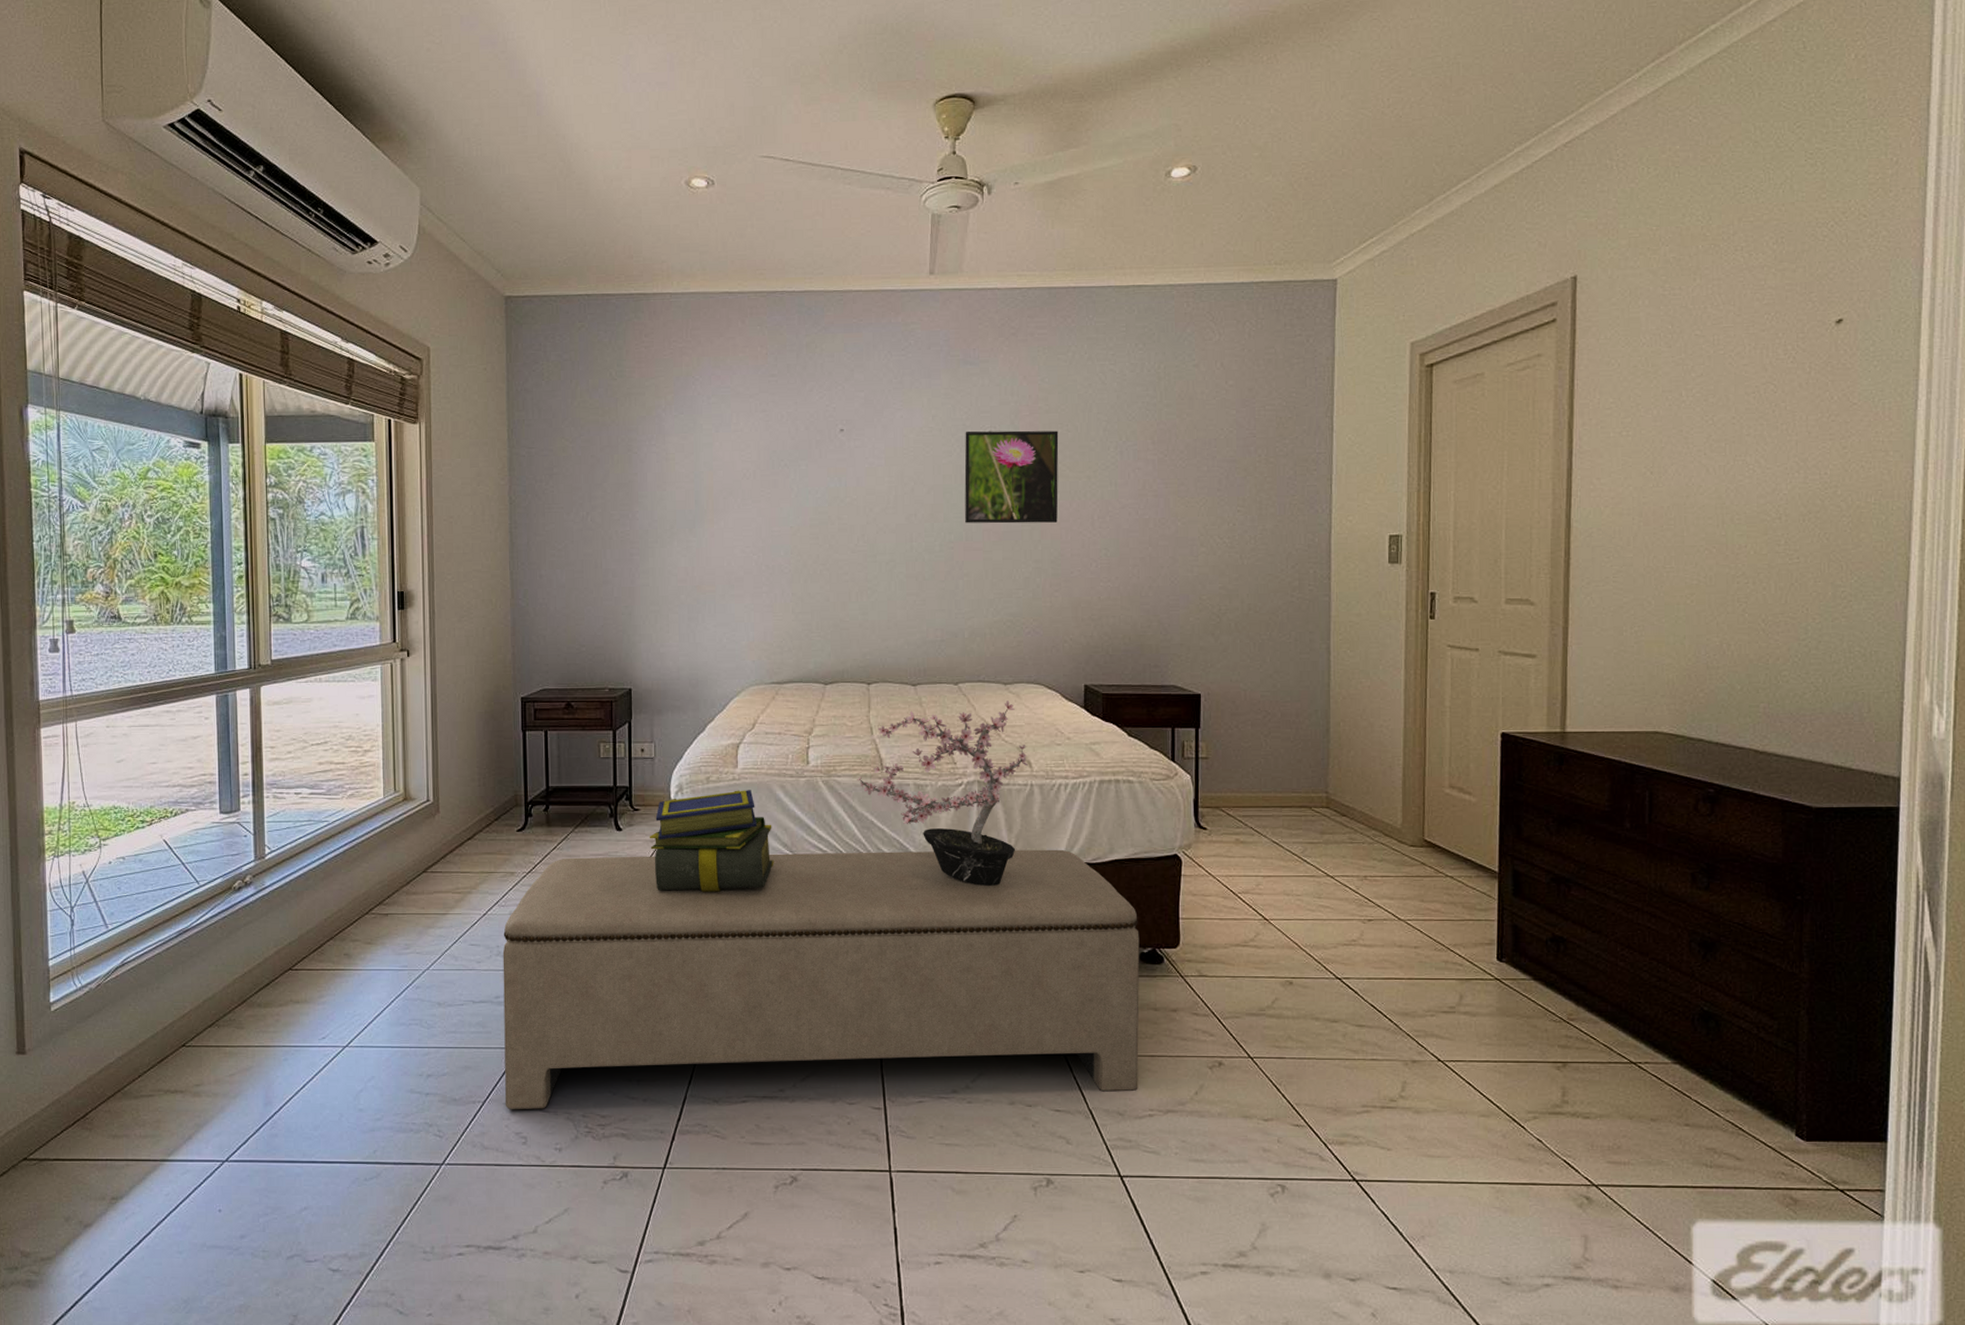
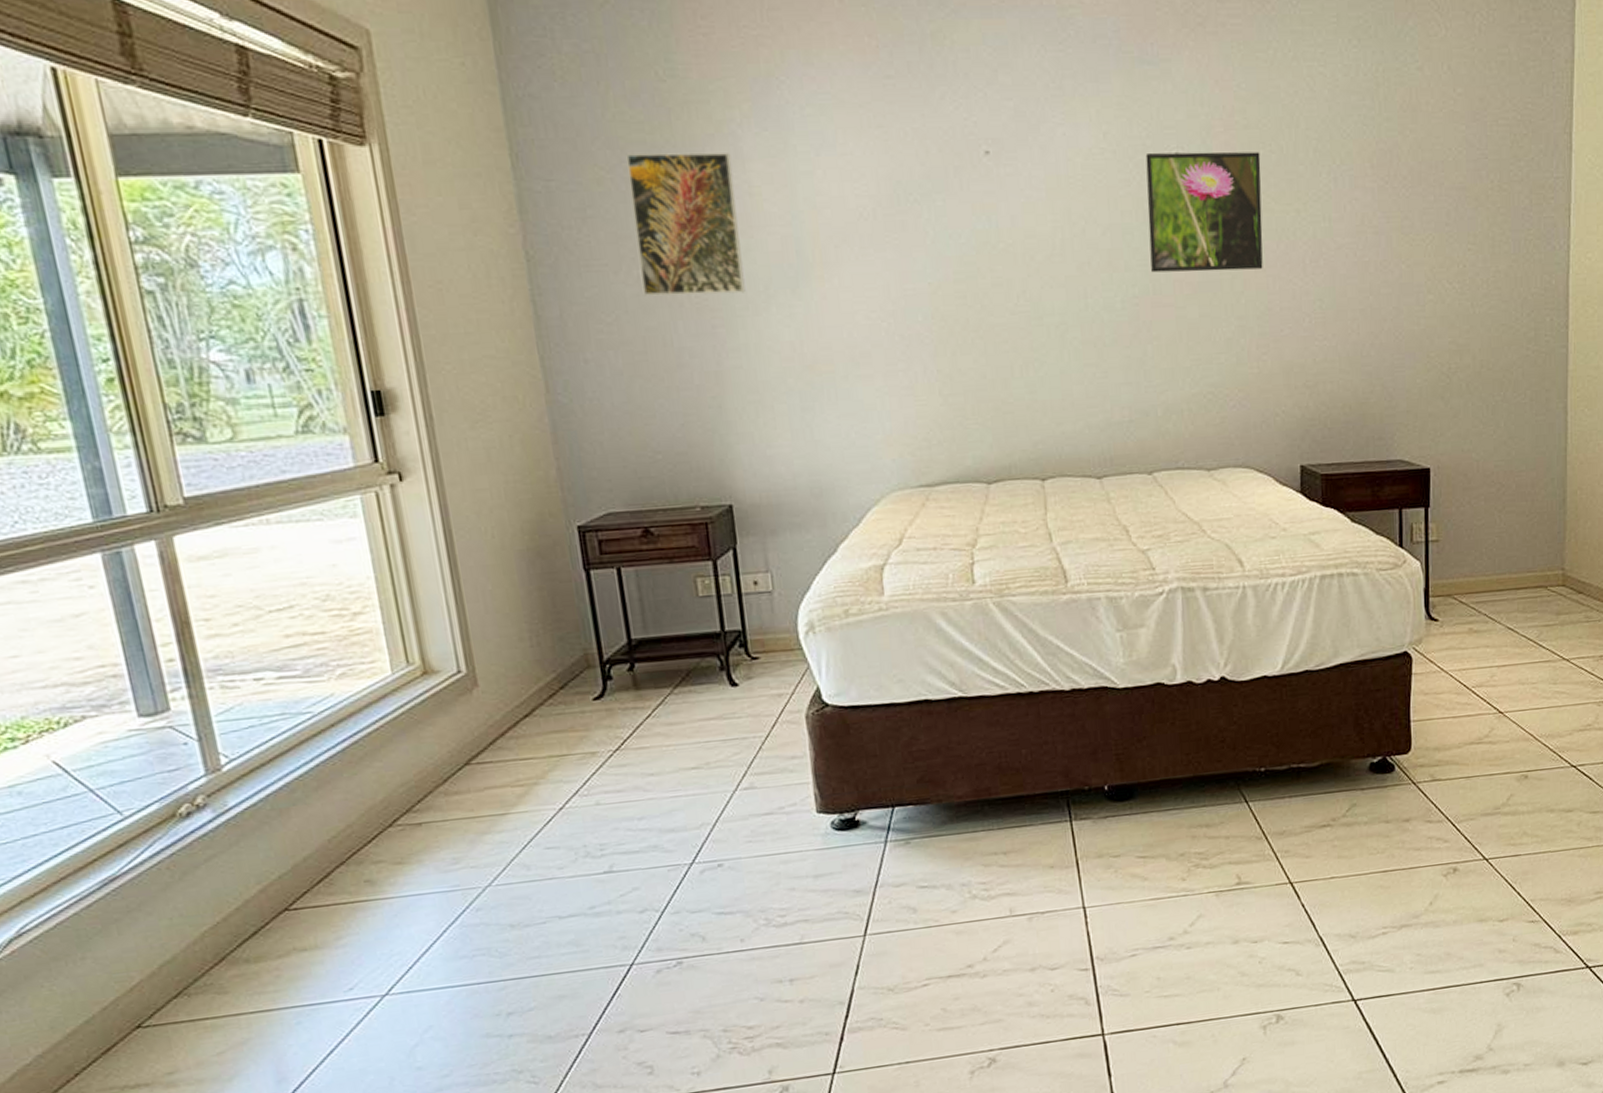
bench: present [502,849,1140,1110] -> none [590,657,1371,1038]
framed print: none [584,429,657,531] -> present [626,152,746,296]
stack of books: present [649,790,774,893] -> none [775,621,941,755]
potted plant: present [857,701,1028,886] -> none [1036,489,1239,708]

